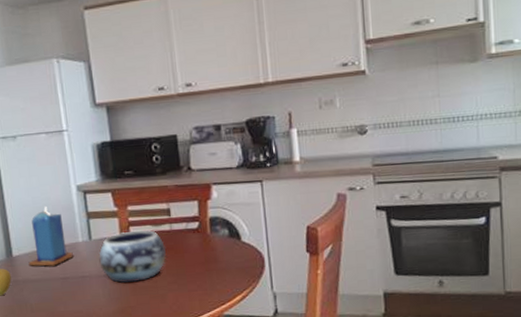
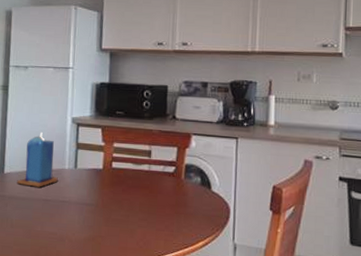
decorative bowl: present [98,229,166,284] -> none [80,166,142,214]

